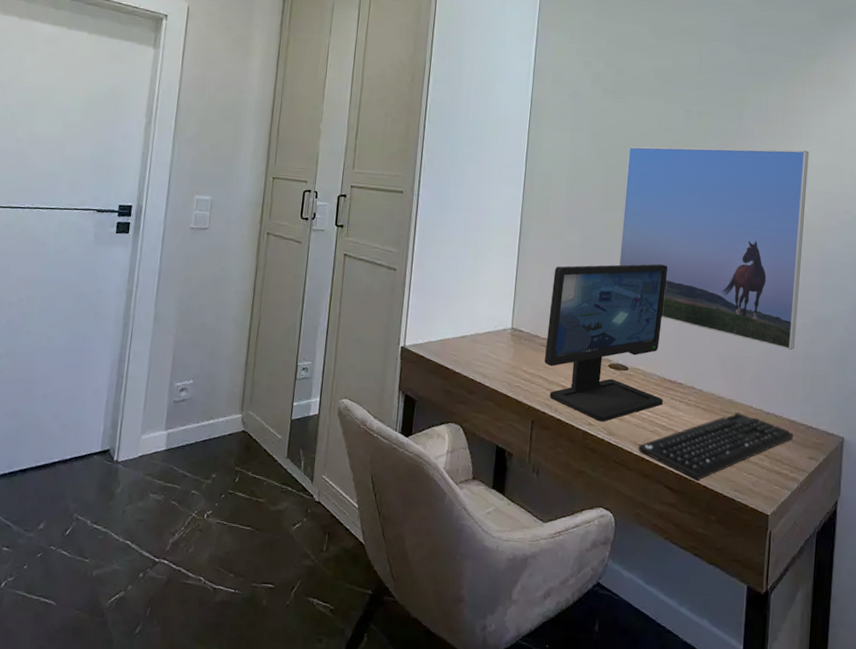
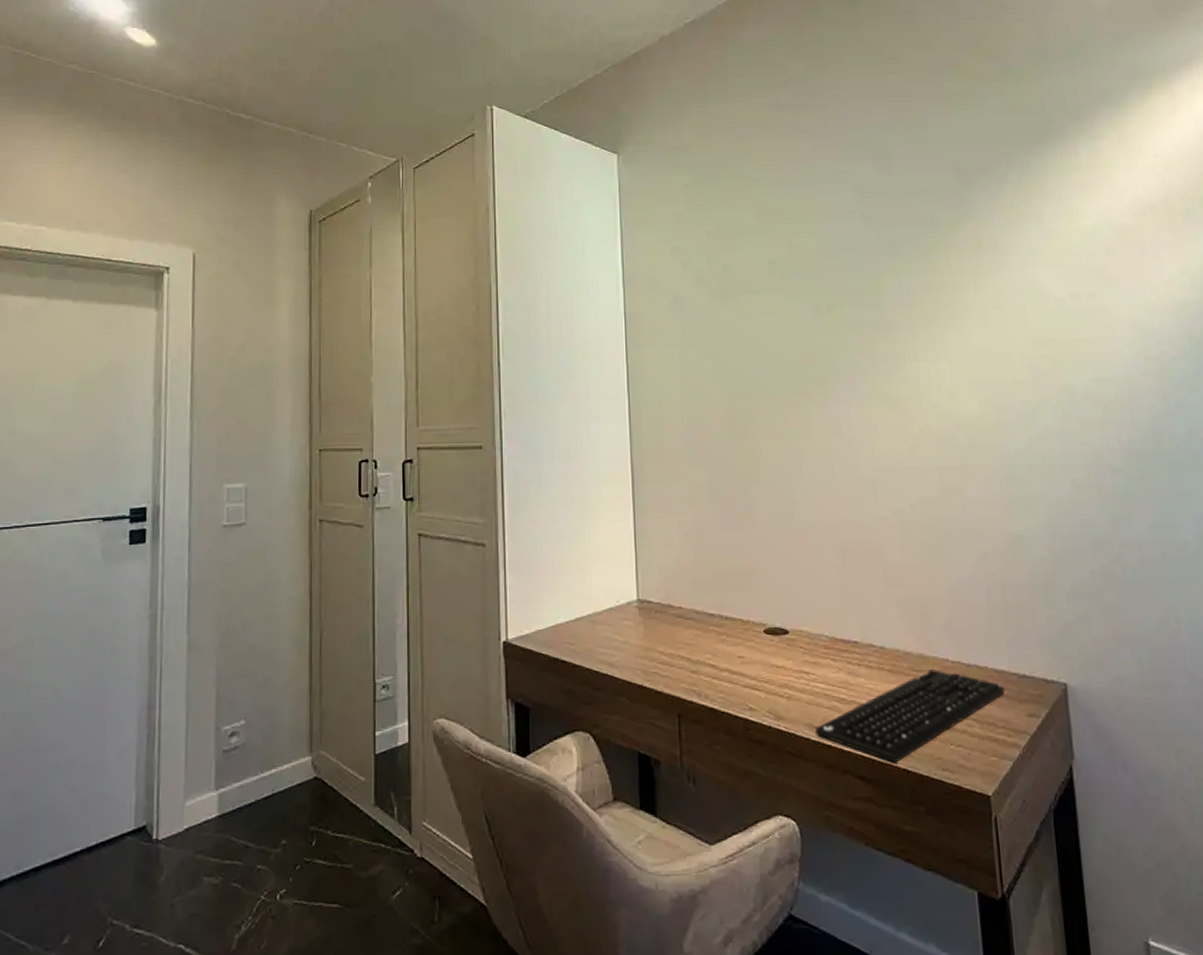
computer monitor: present [544,264,668,422] -> none [680,496,838,704]
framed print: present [618,146,809,350] -> none [750,334,989,582]

